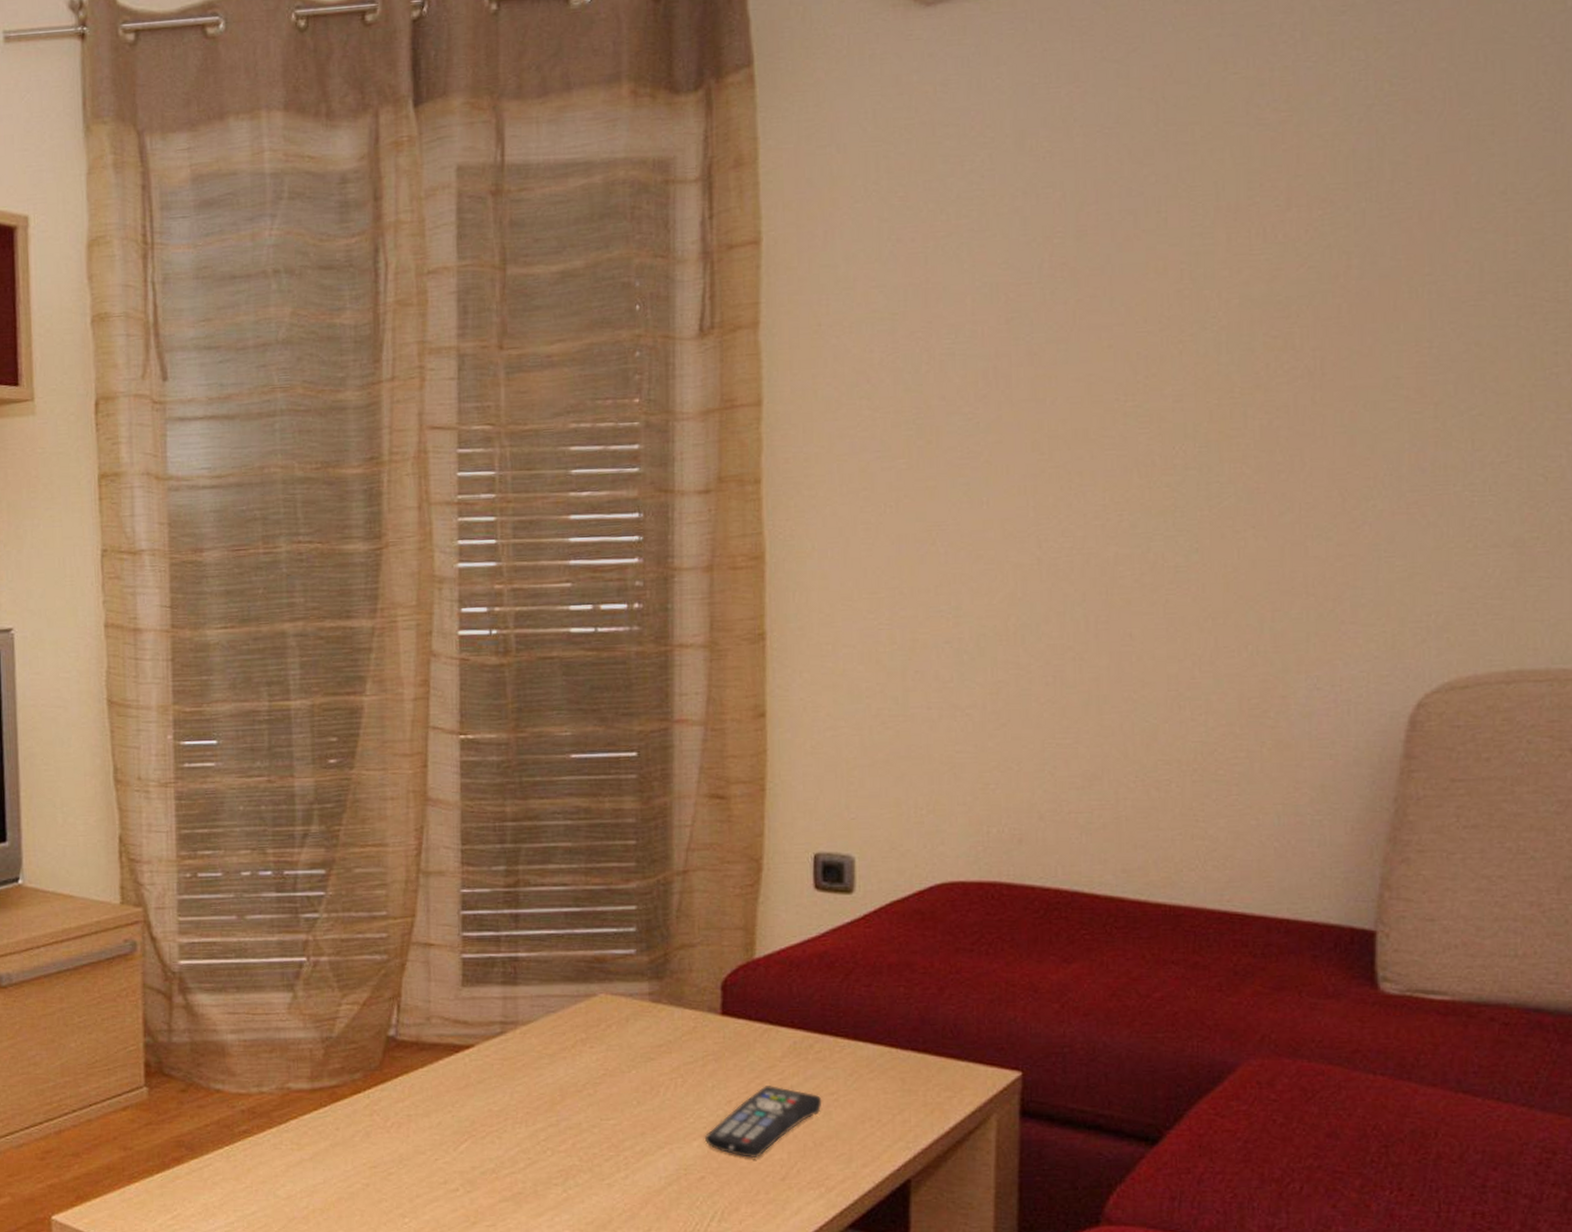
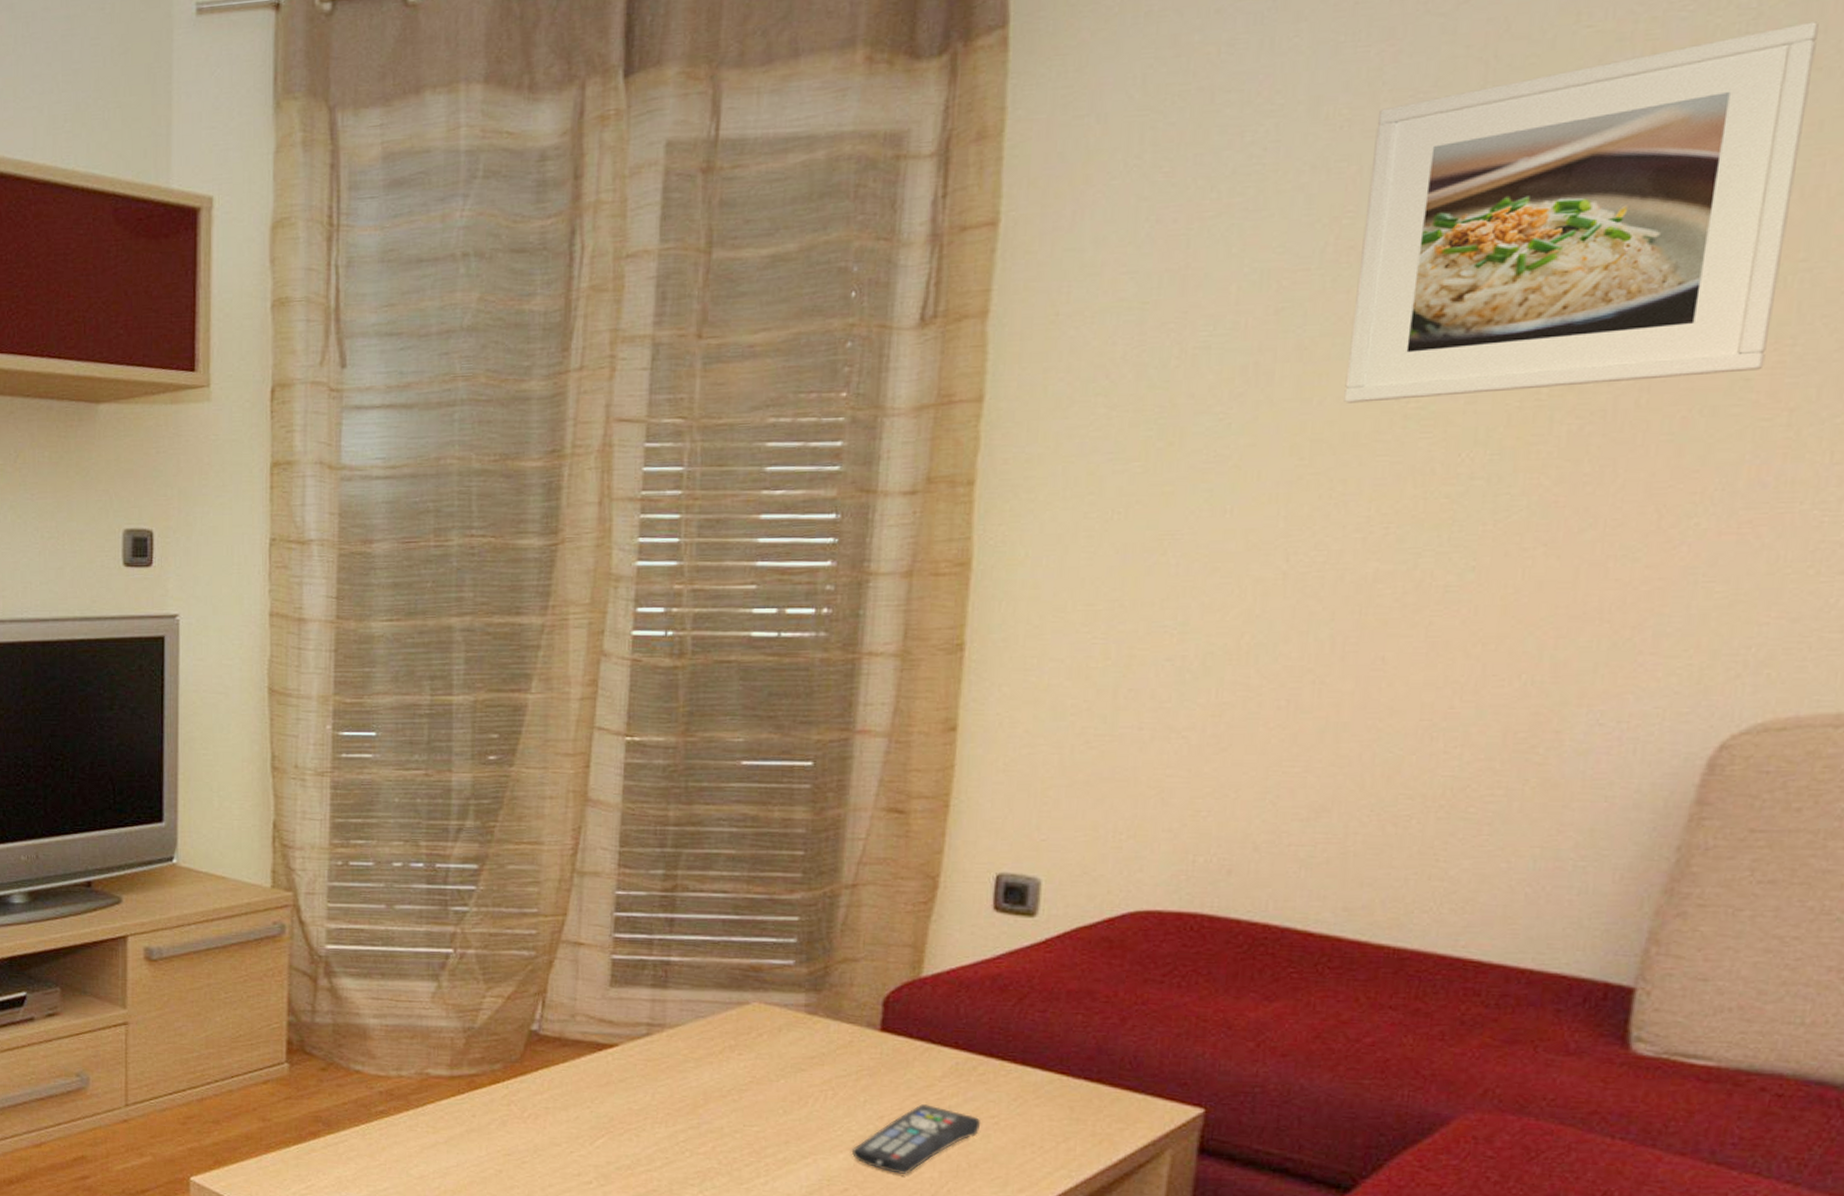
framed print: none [1071,72,1416,403] -> present [1344,22,1820,403]

